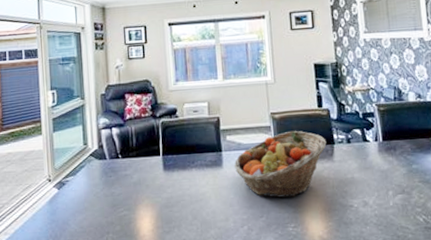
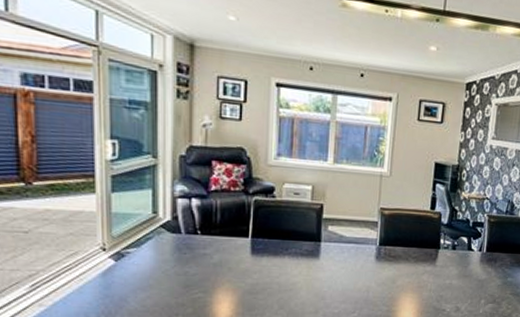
fruit basket: present [234,130,327,198] -> none [332,229,433,297]

